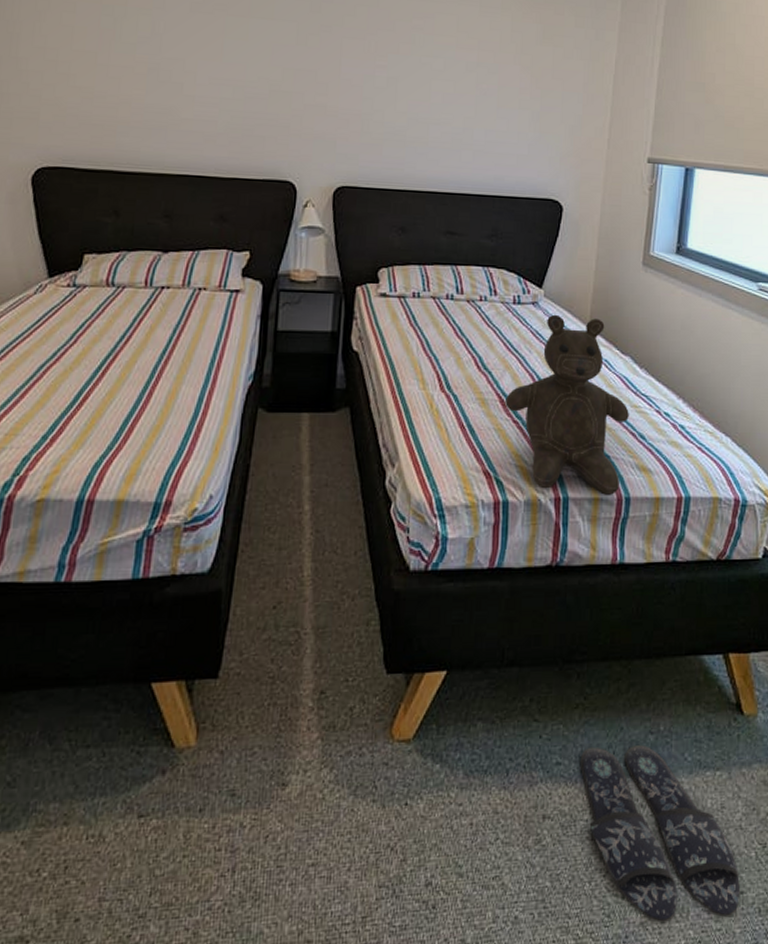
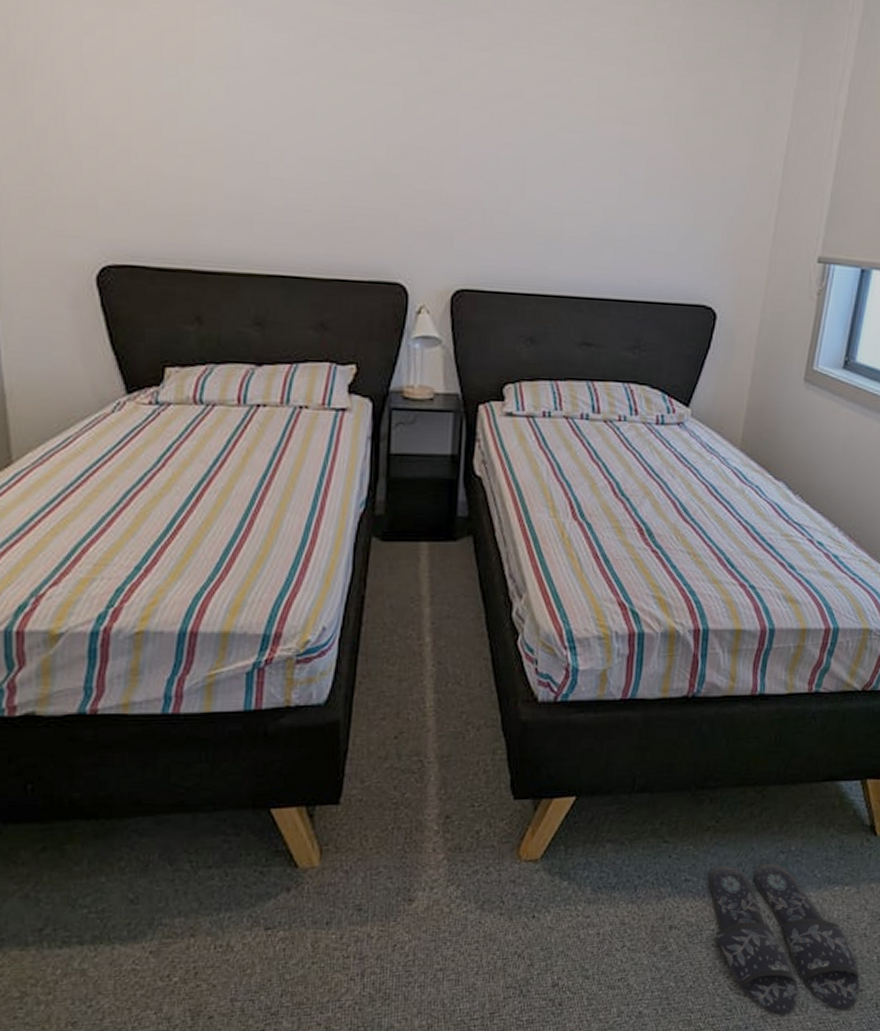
teddy bear: present [505,314,629,496] -> none [644,436,779,628]

